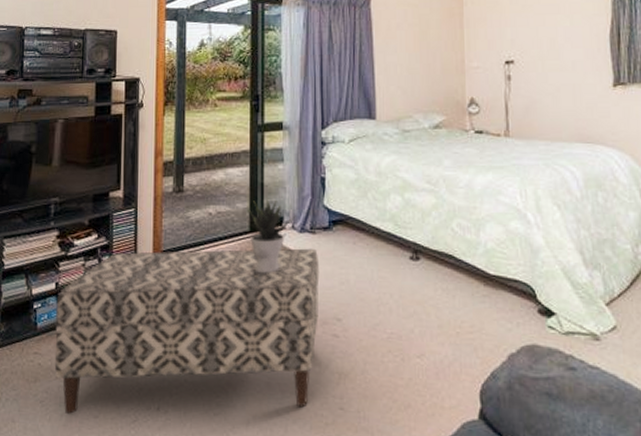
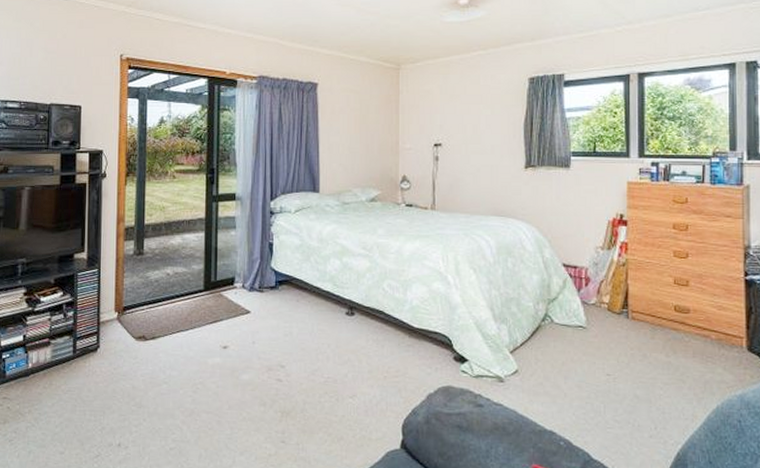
bench: present [54,248,320,414] -> none [22,305,266,451]
potted plant: present [248,198,296,273] -> none [203,261,246,326]

